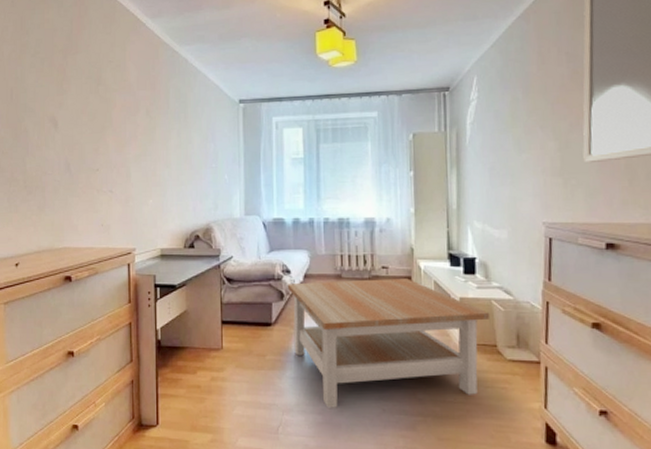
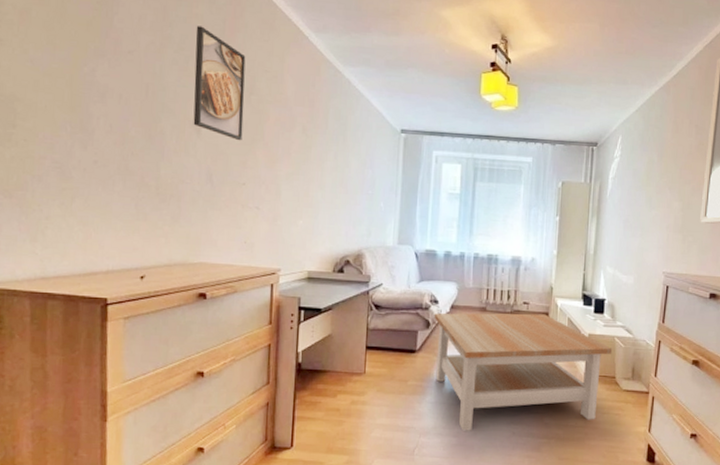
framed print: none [48,29,94,130] -> present [193,26,246,141]

